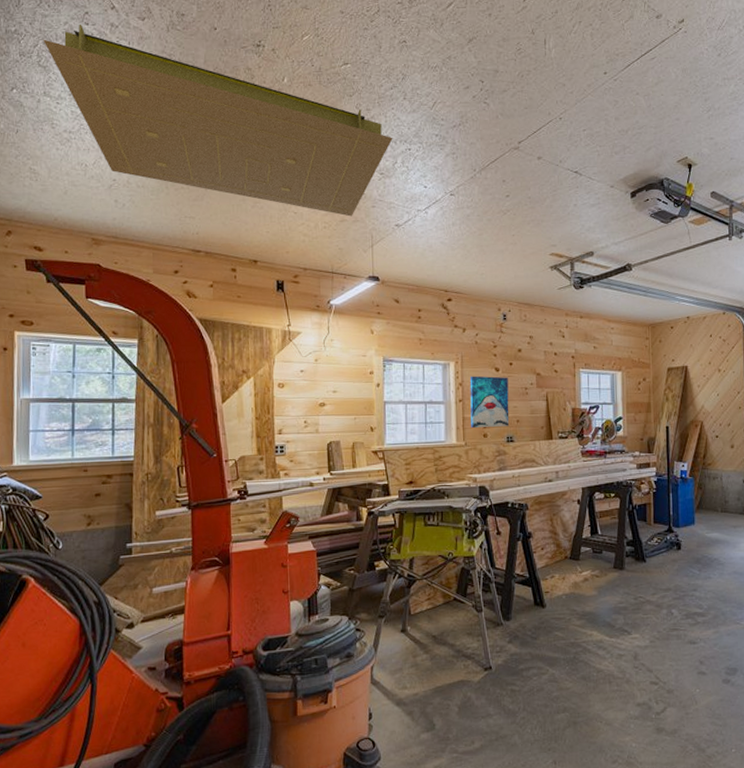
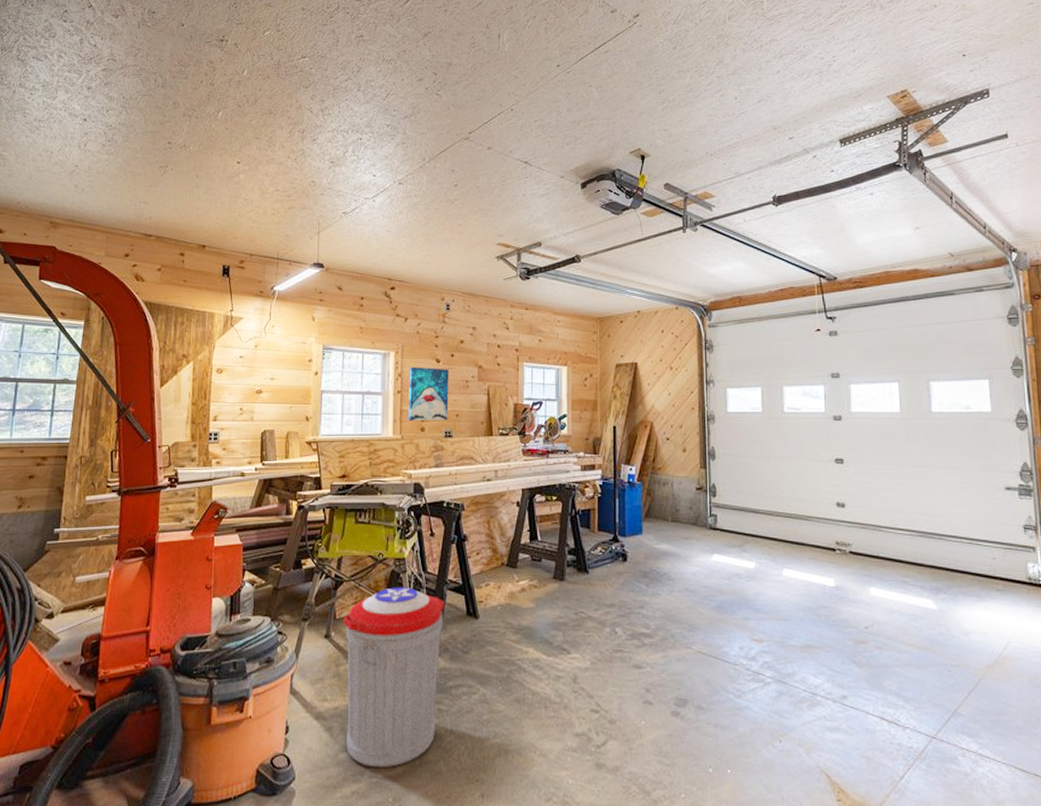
light panel: present [43,25,393,217] -> none [24,22,345,204]
trash can: none [418,582,513,745] -> present [344,587,445,768]

